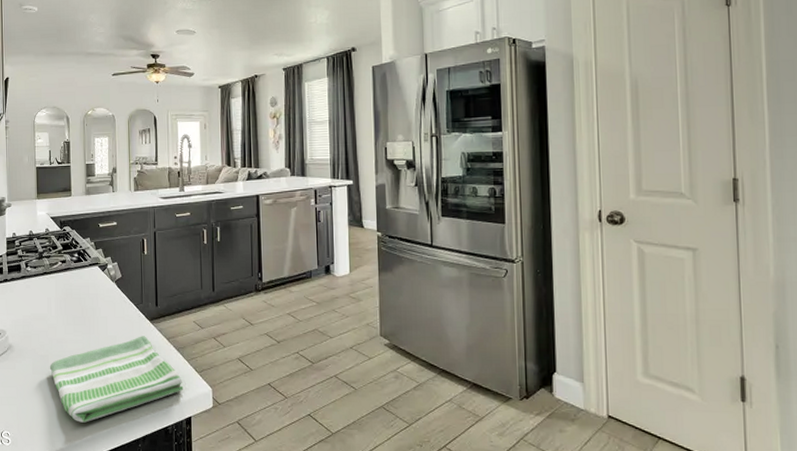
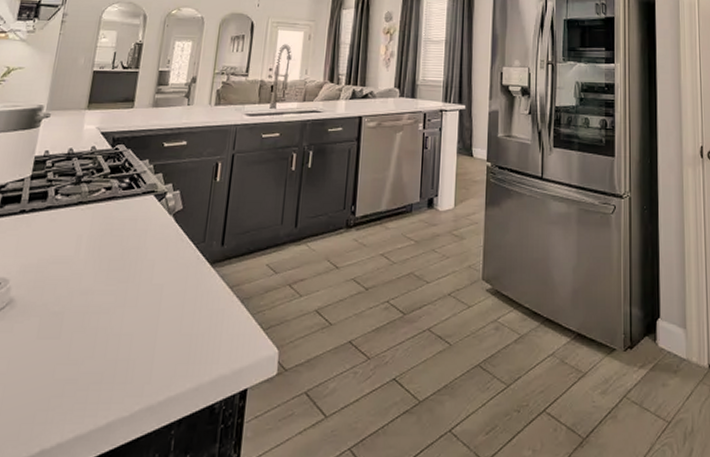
dish towel: present [50,336,184,423] -> none [63,284,243,405]

